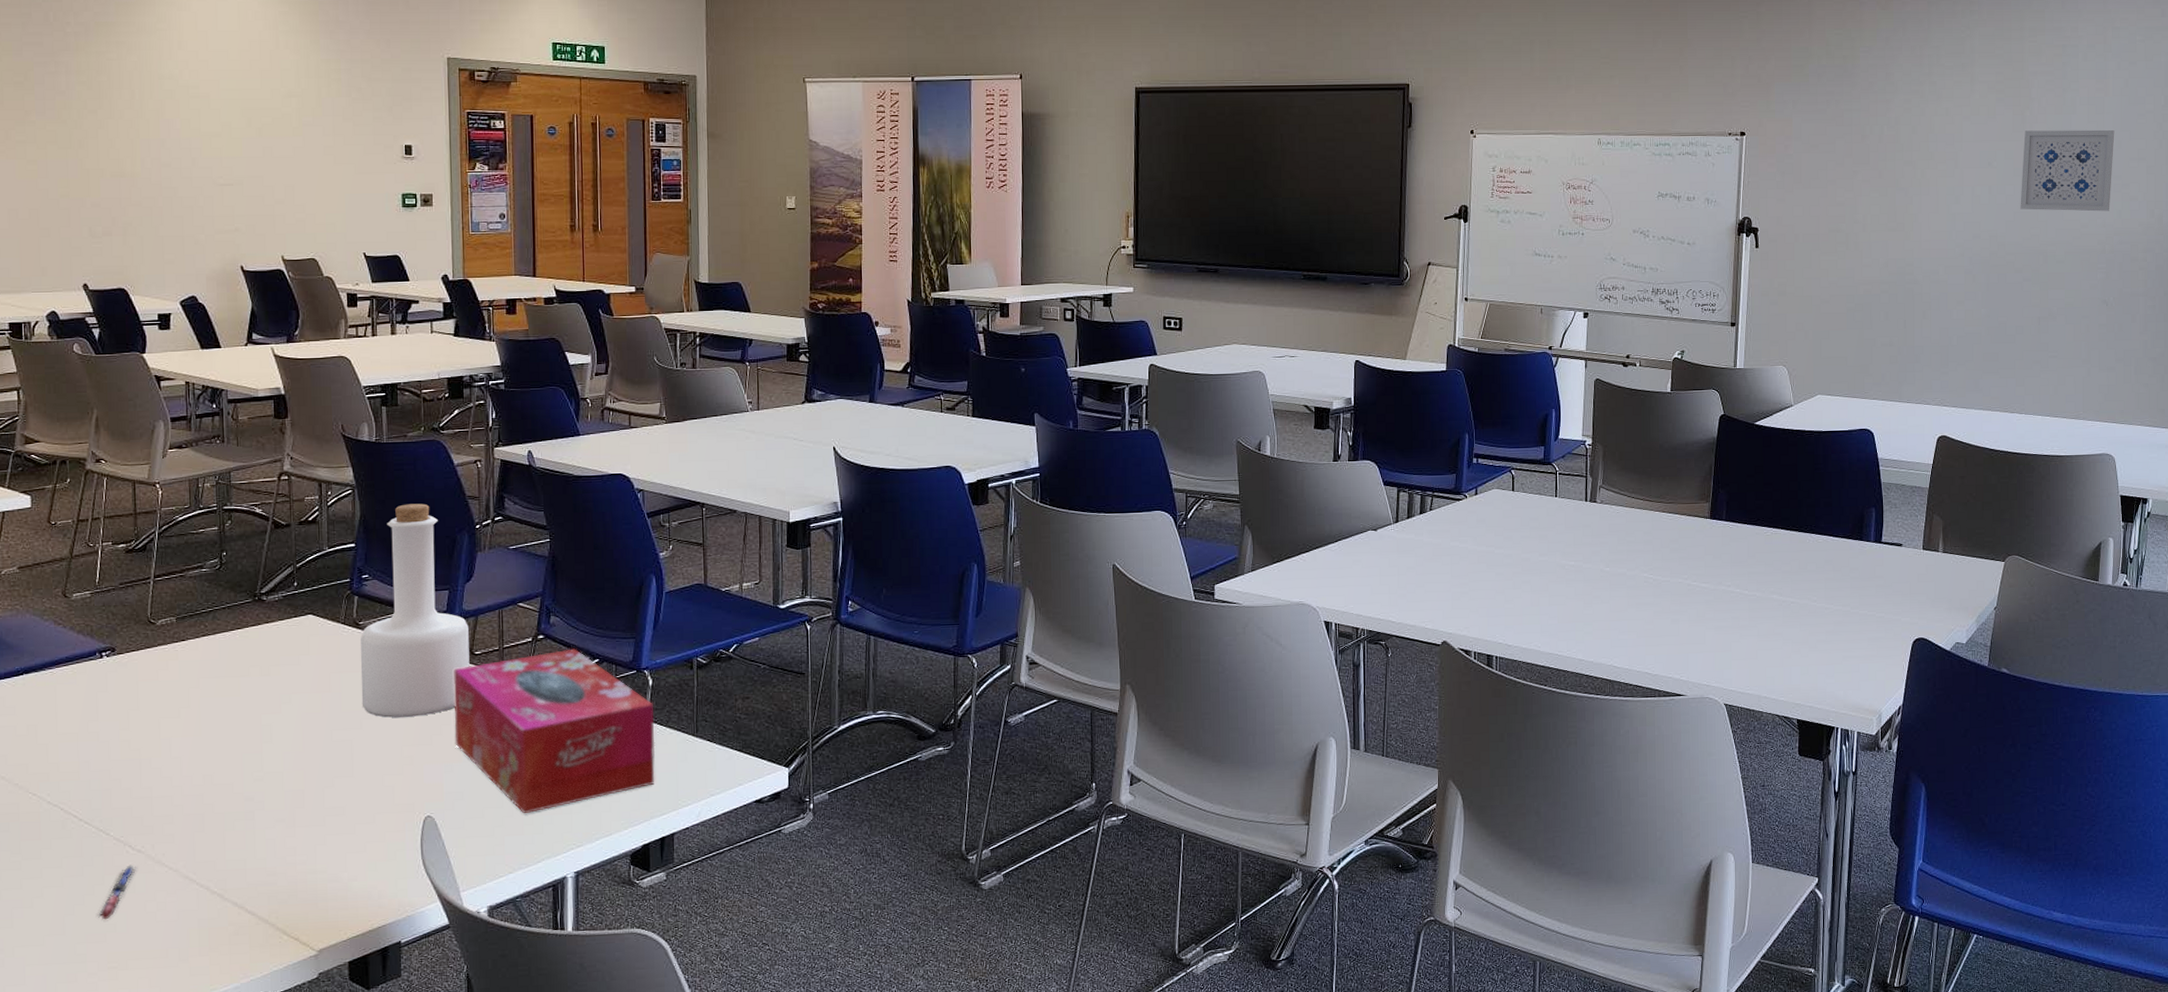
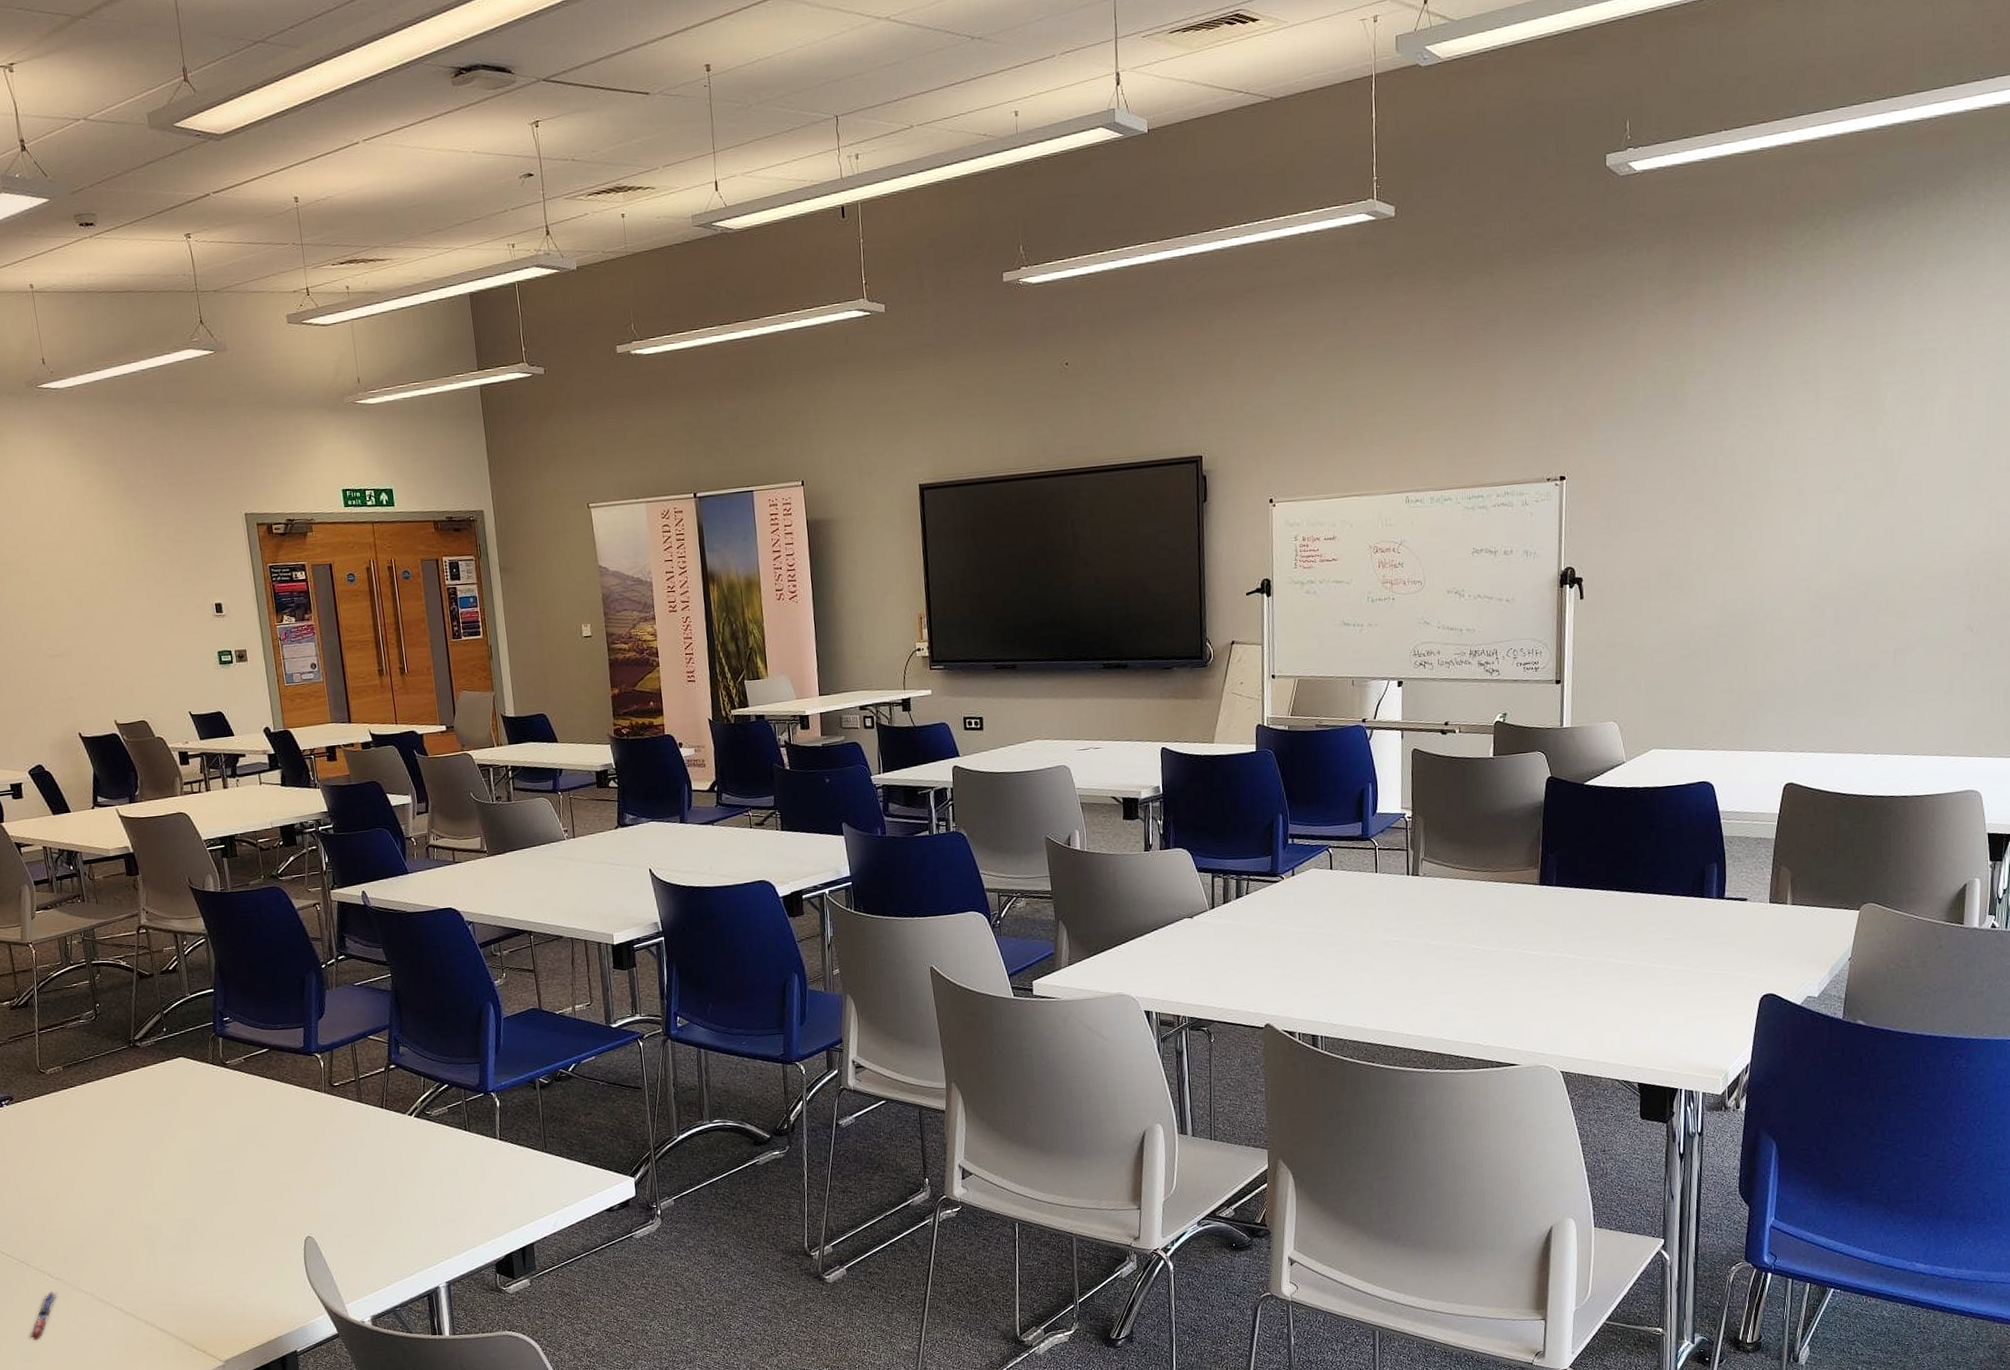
bottle: present [360,503,470,718] -> none [228,947,330,1149]
tissue box: present [454,648,655,814] -> none [316,1075,512,1231]
wall art: present [2020,129,2115,212] -> none [1873,439,1980,535]

